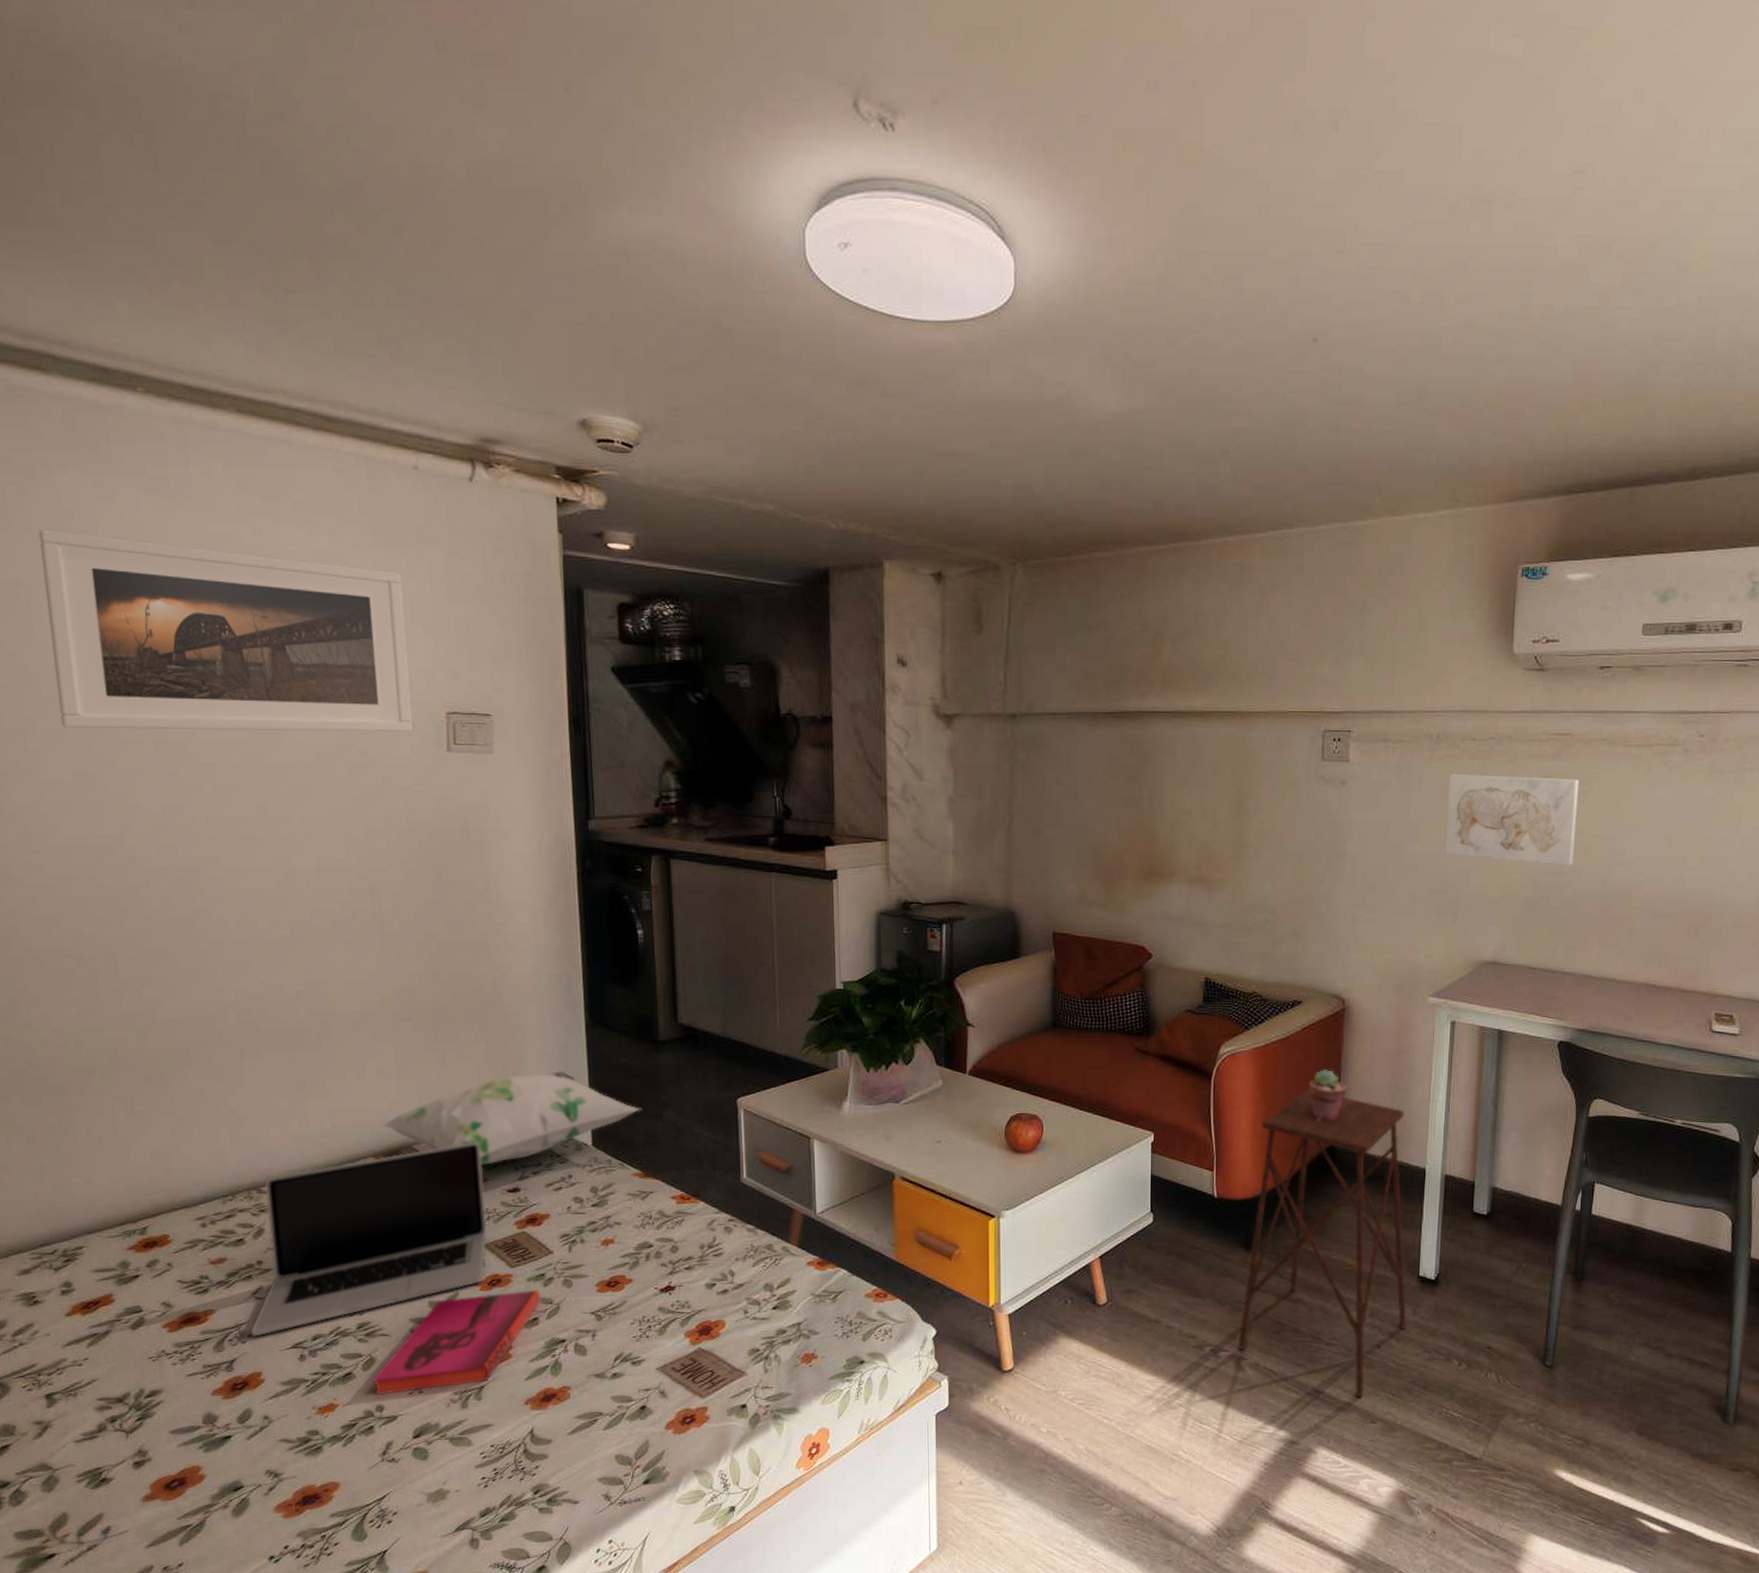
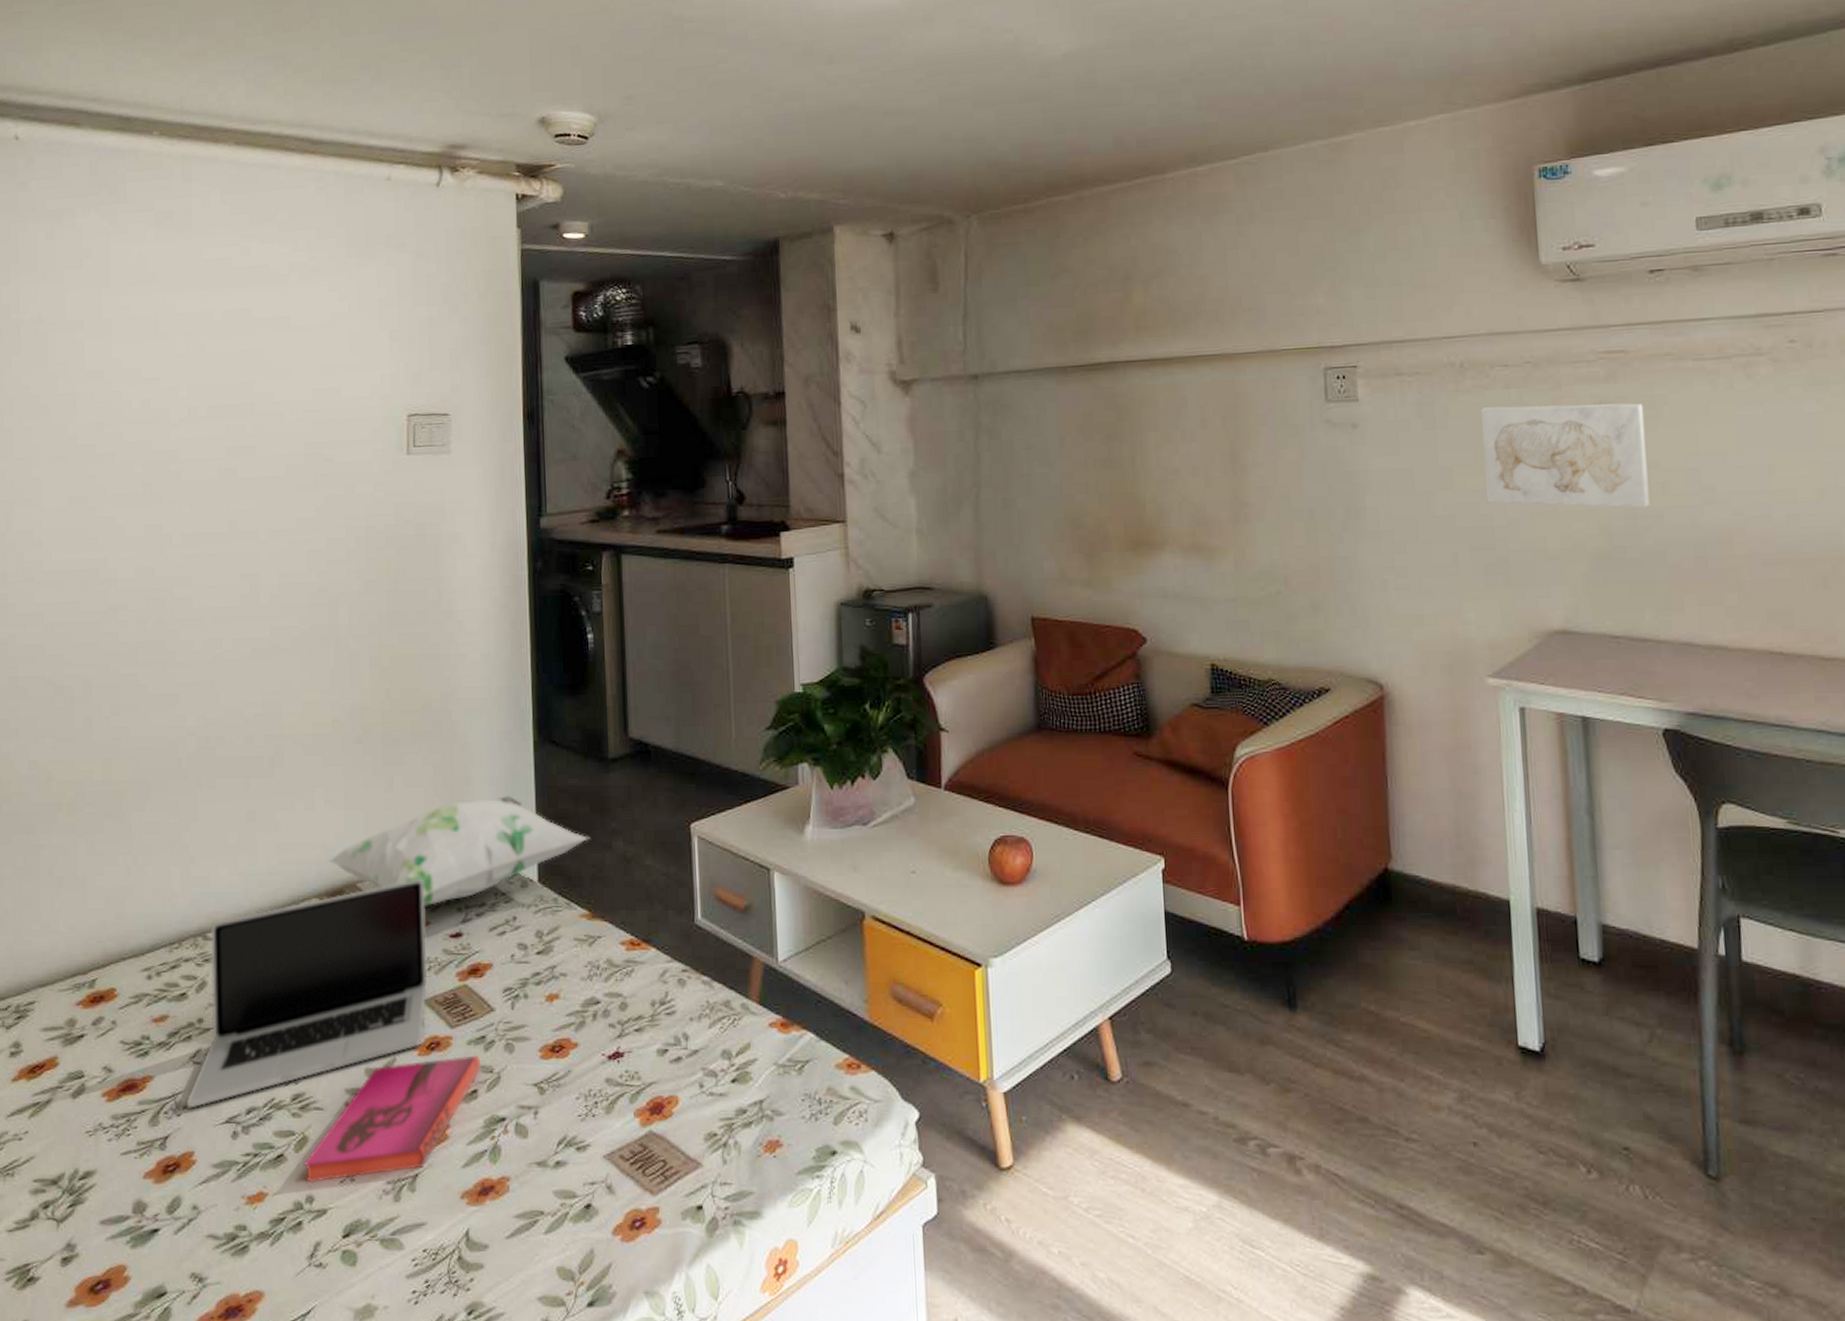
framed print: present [38,530,413,732] -> none [60,268,376,454]
side table: present [1239,1089,1407,1398] -> none [1291,798,1510,1216]
potted succulent: present [1309,1069,1347,1123] -> none [1349,773,1397,841]

